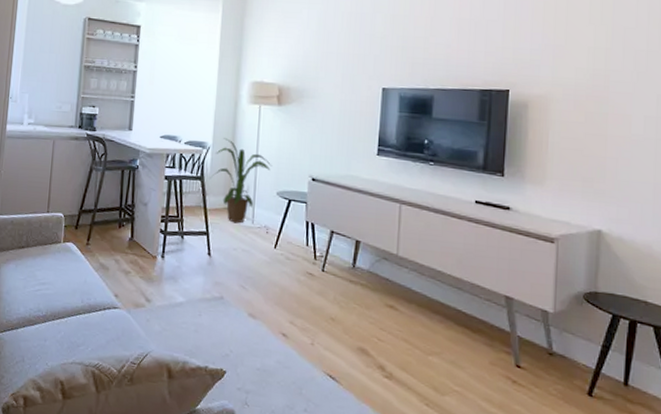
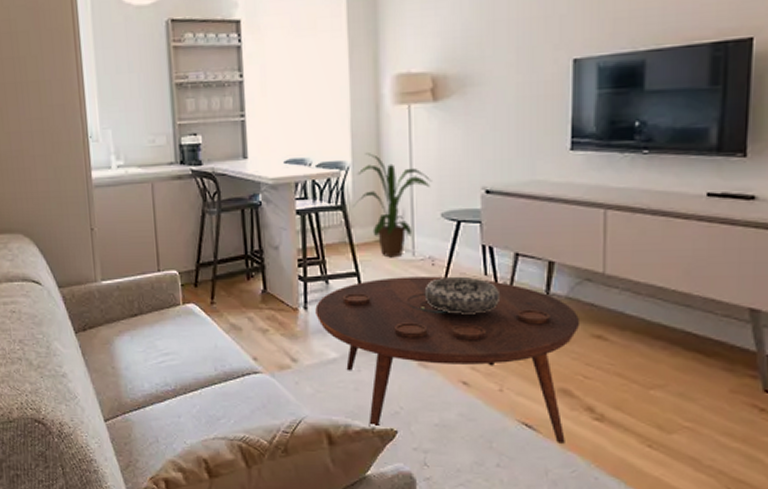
coffee table: none [170,239,378,396] -> present [315,276,581,444]
decorative bowl: none [258,243,318,278] -> present [424,276,501,314]

